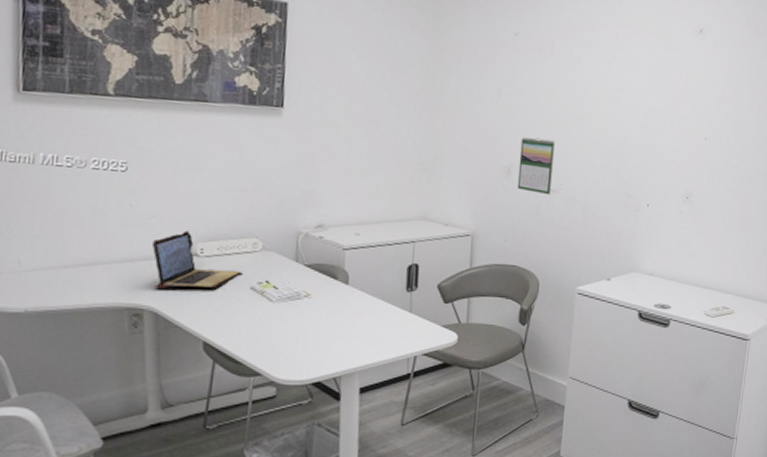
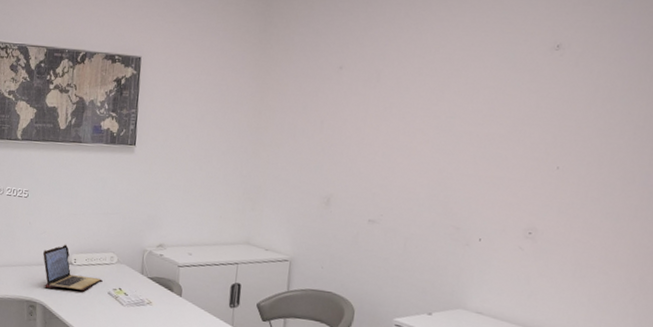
calendar: present [517,137,555,195] -> none [335,169,377,226]

